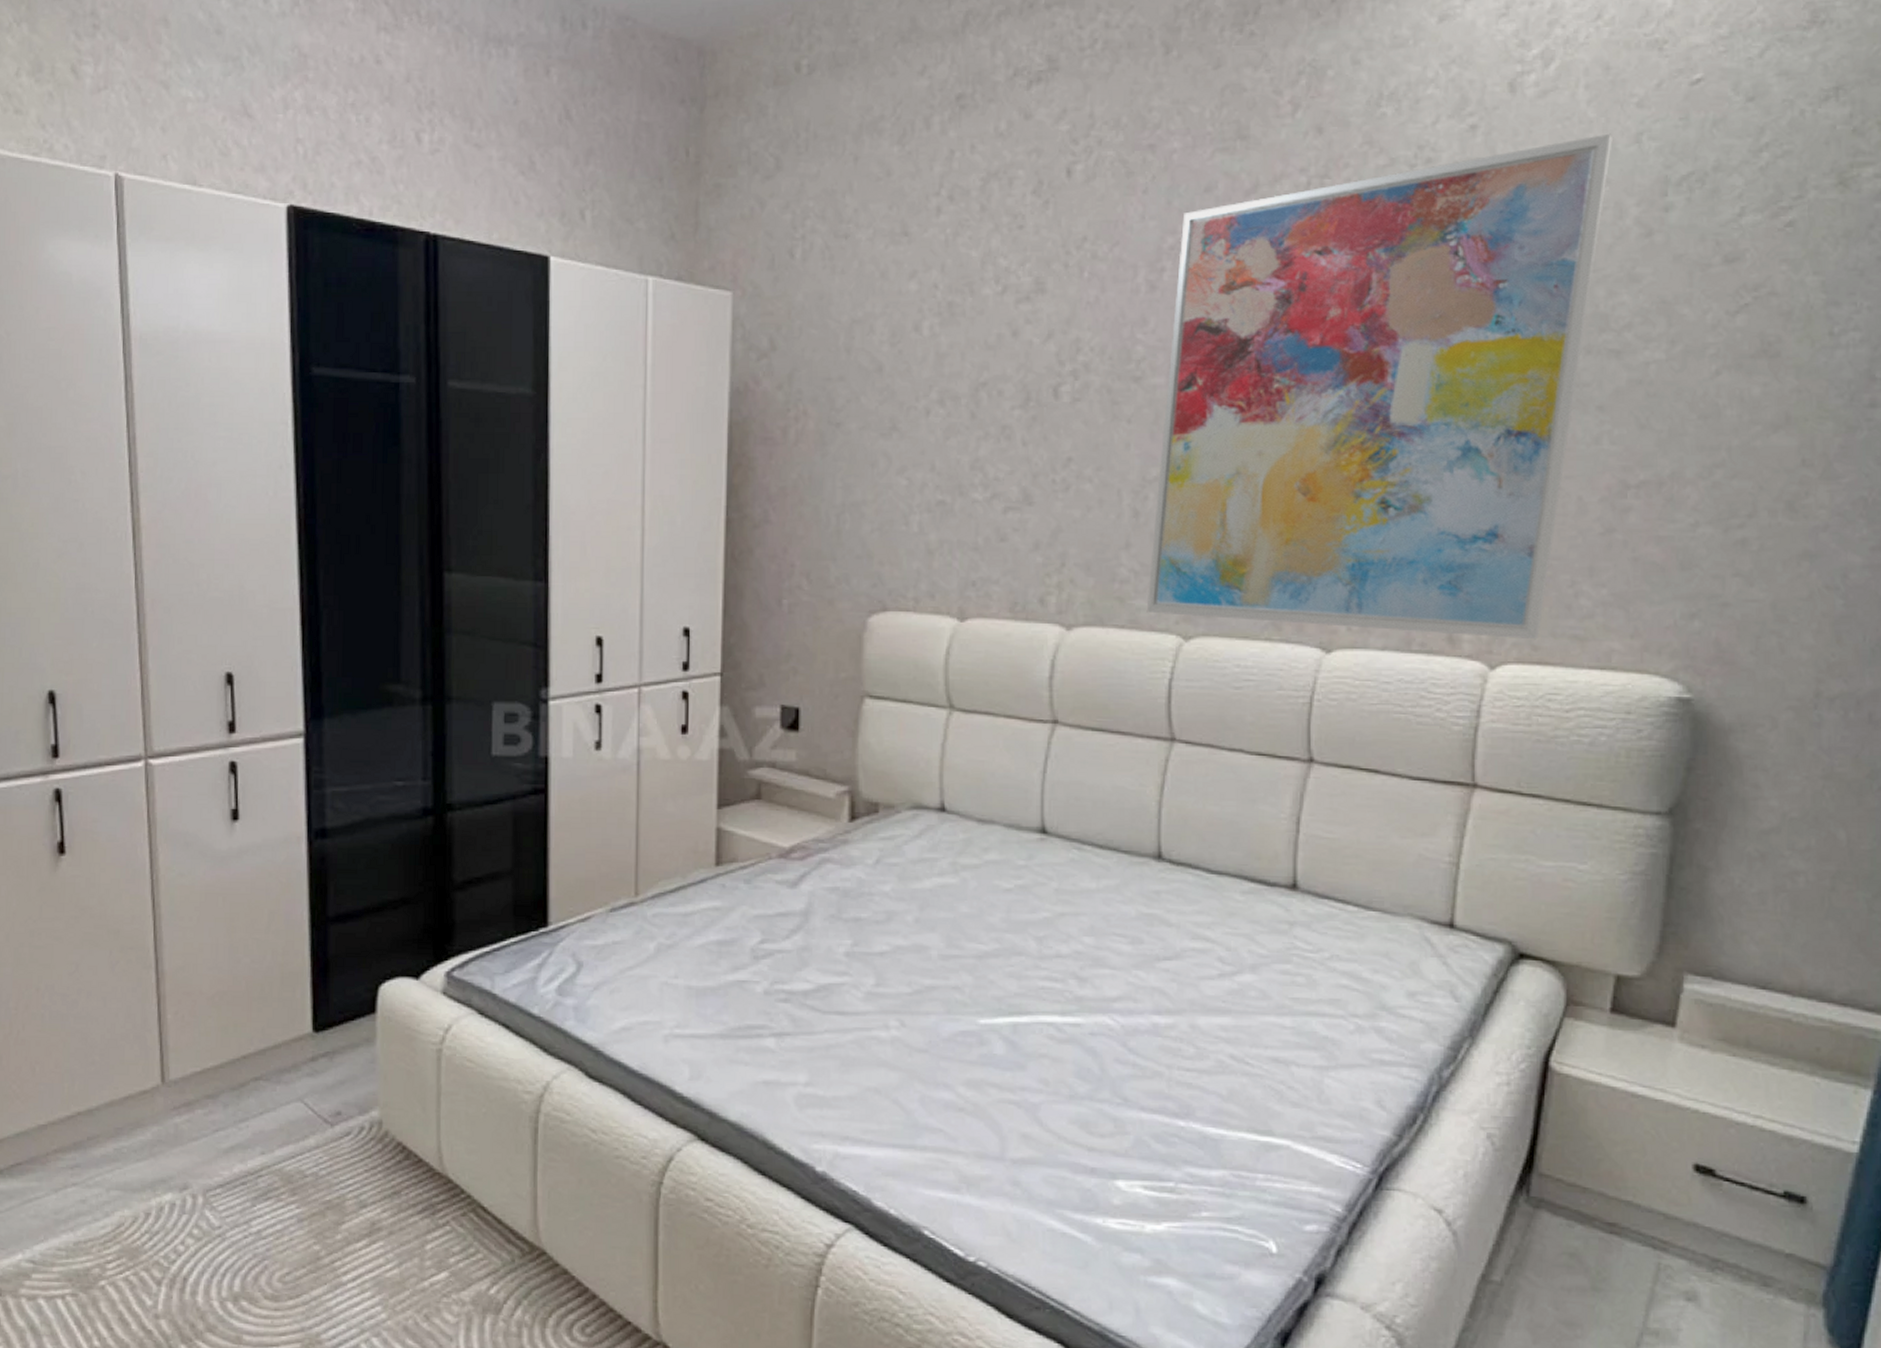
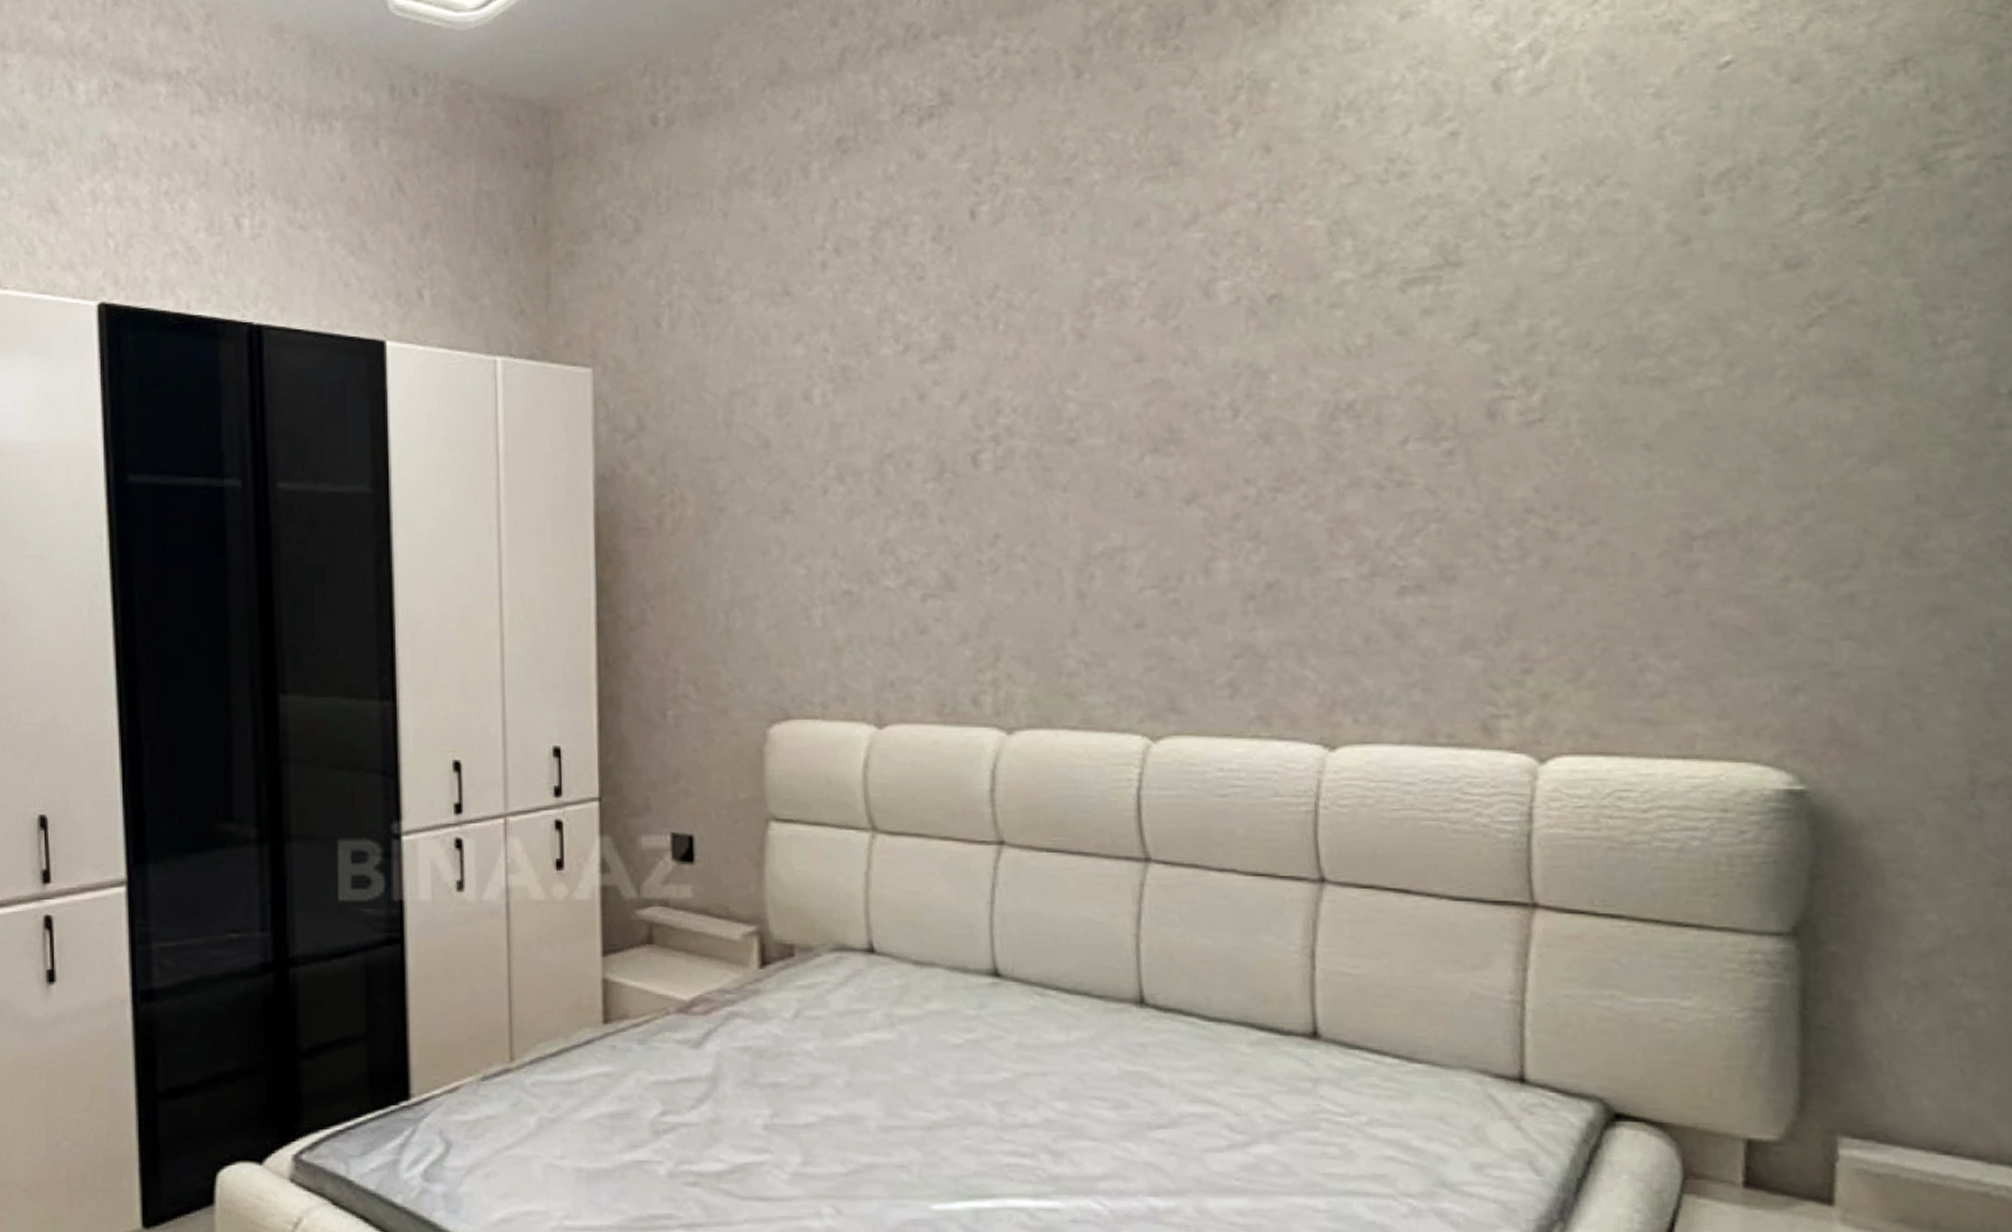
wall art: present [1146,133,1613,640] -> none [1102,130,1628,726]

